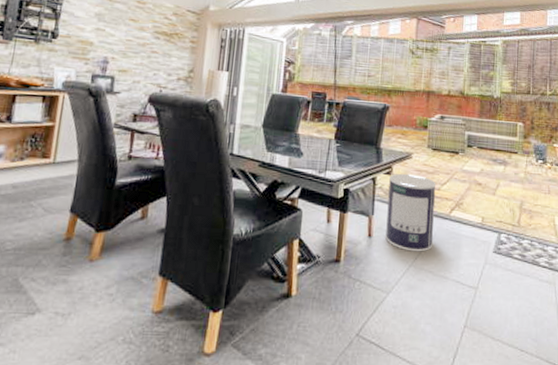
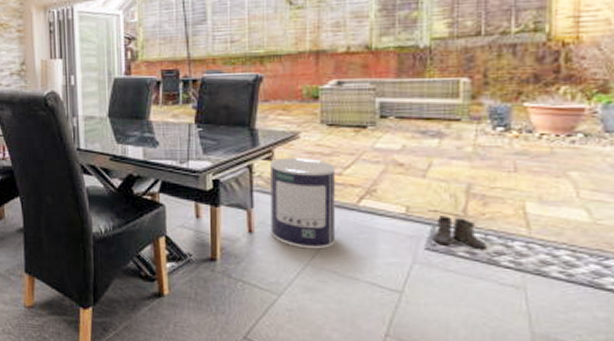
boots: none [498,225,532,253] -> present [432,215,486,250]

